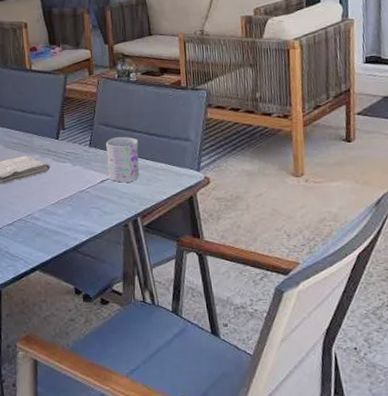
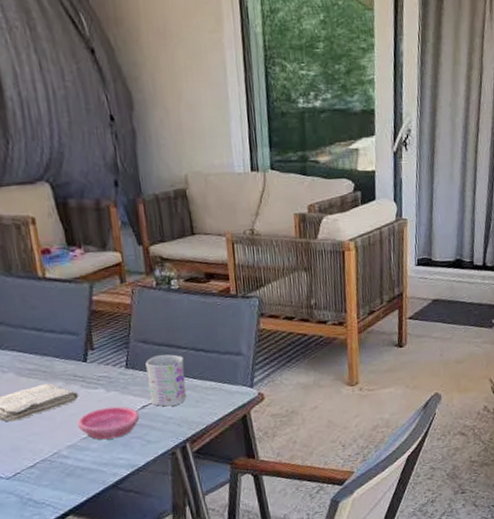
saucer: none [48,179,99,207] -> present [77,406,140,440]

